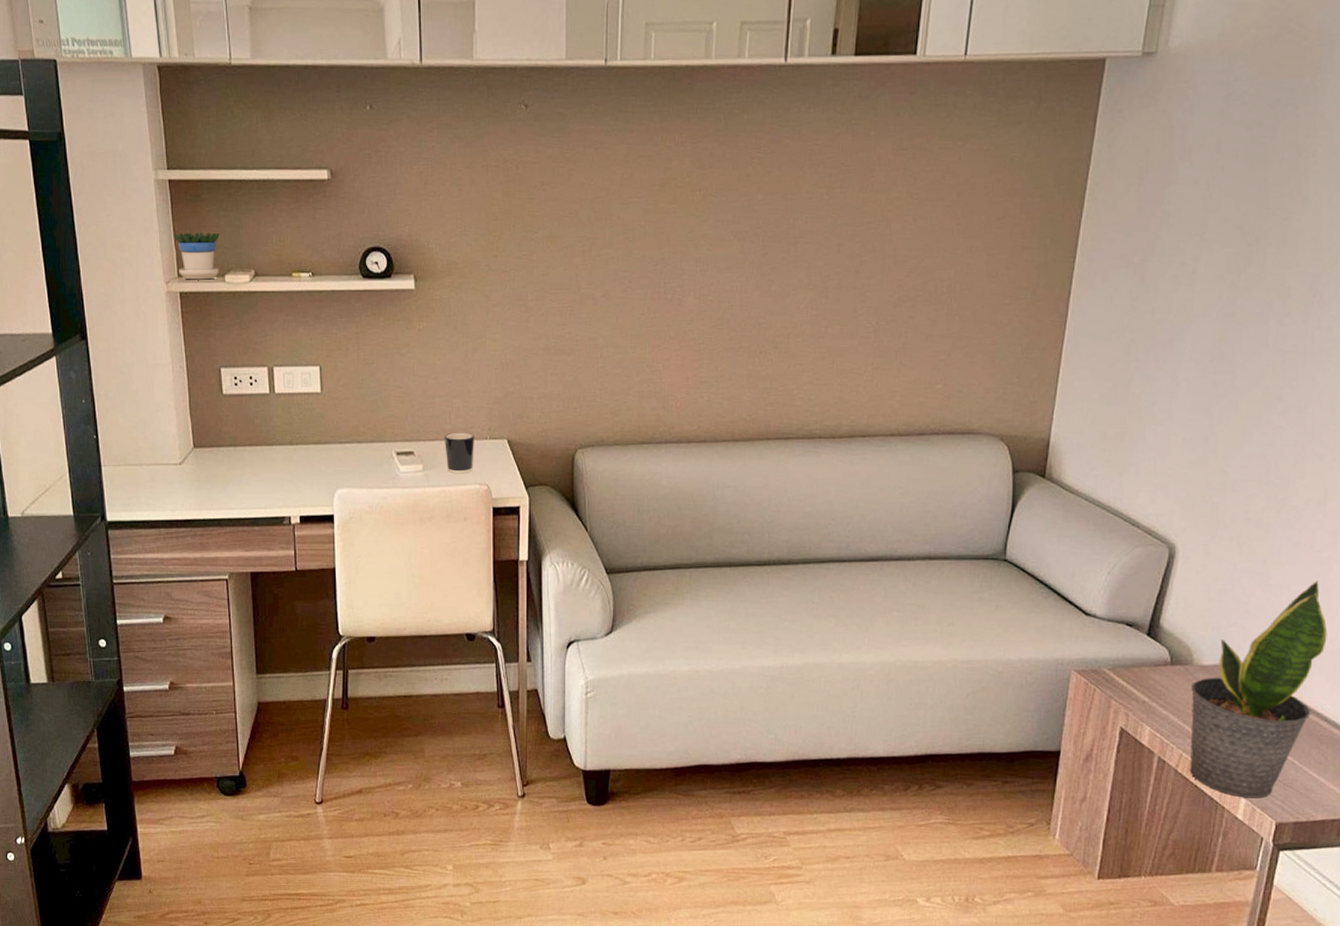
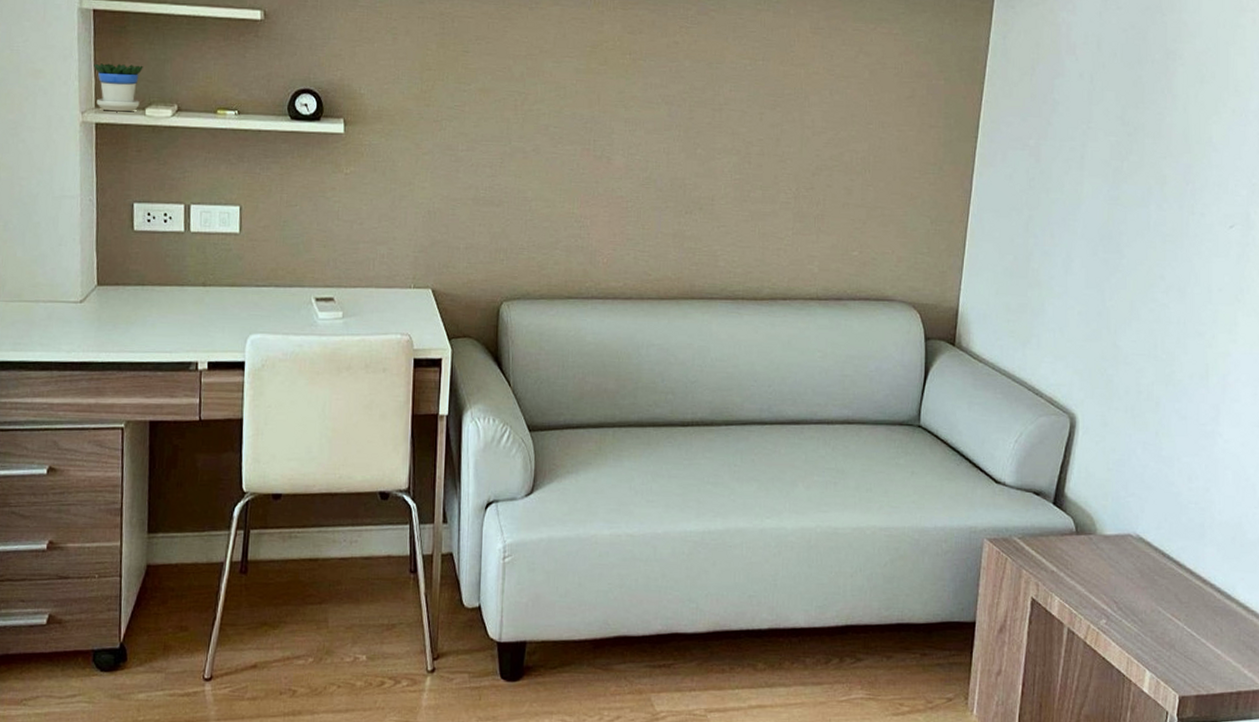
mug: present [444,432,474,474] -> none [366,279,398,323]
potted plant: present [1190,580,1328,799] -> none [1096,453,1216,671]

